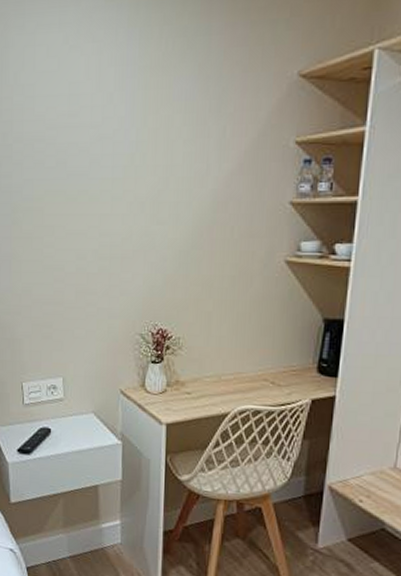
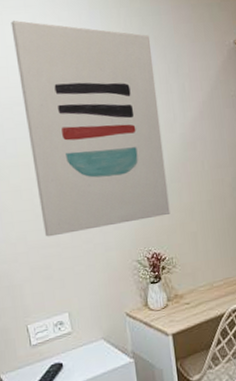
wall art: none [42,40,194,293] -> present [11,20,170,237]

